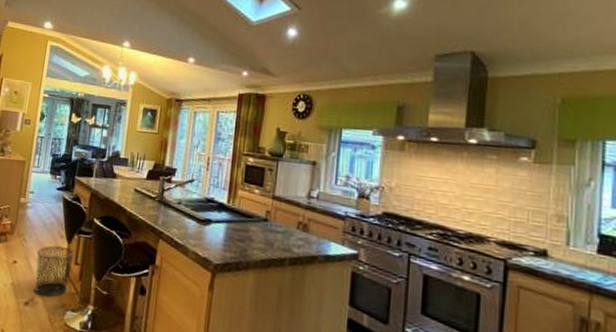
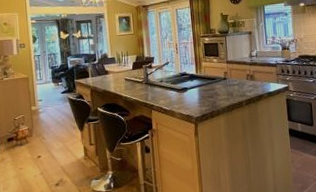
waste bin: present [34,245,75,297] -> none [56,134,89,175]

